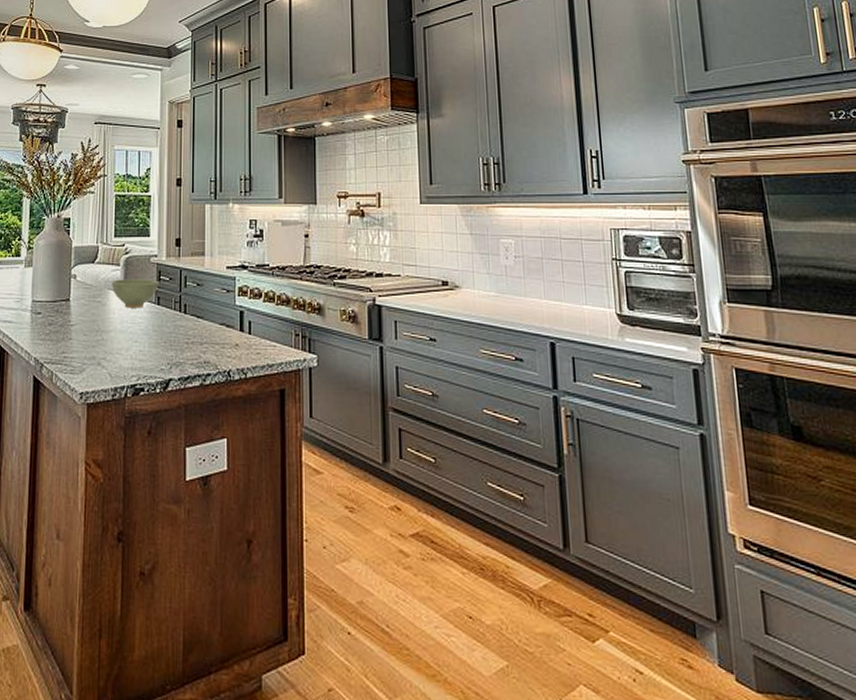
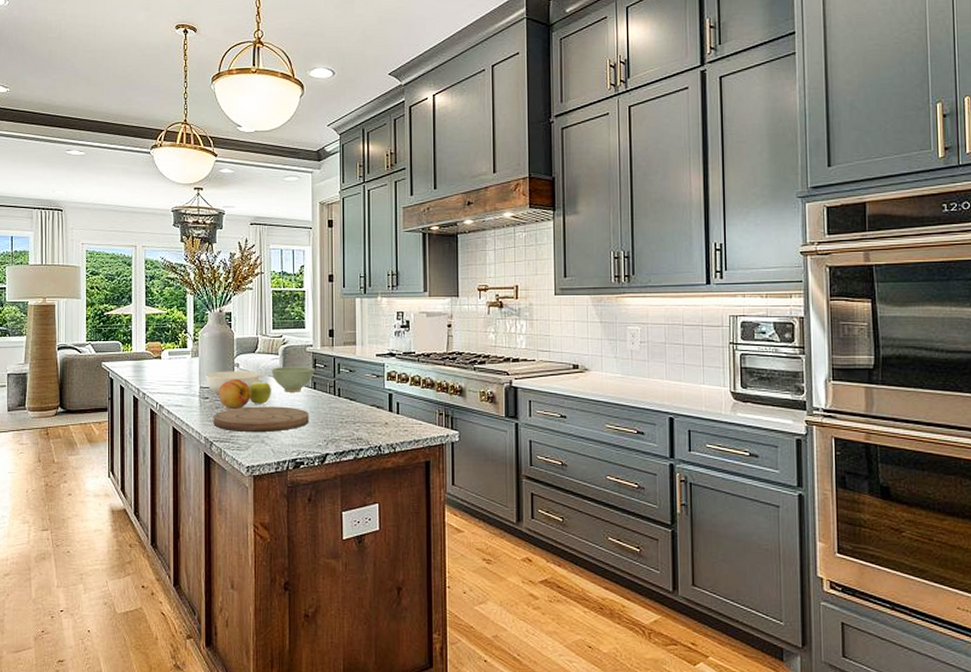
bowl: none [38,283,100,311] -> present [205,371,261,396]
cutting board: none [45,323,151,353] -> present [213,406,309,432]
fruit: none [52,291,89,327] -> present [218,378,251,410]
fruit: none [86,294,111,321] -> present [249,381,271,404]

